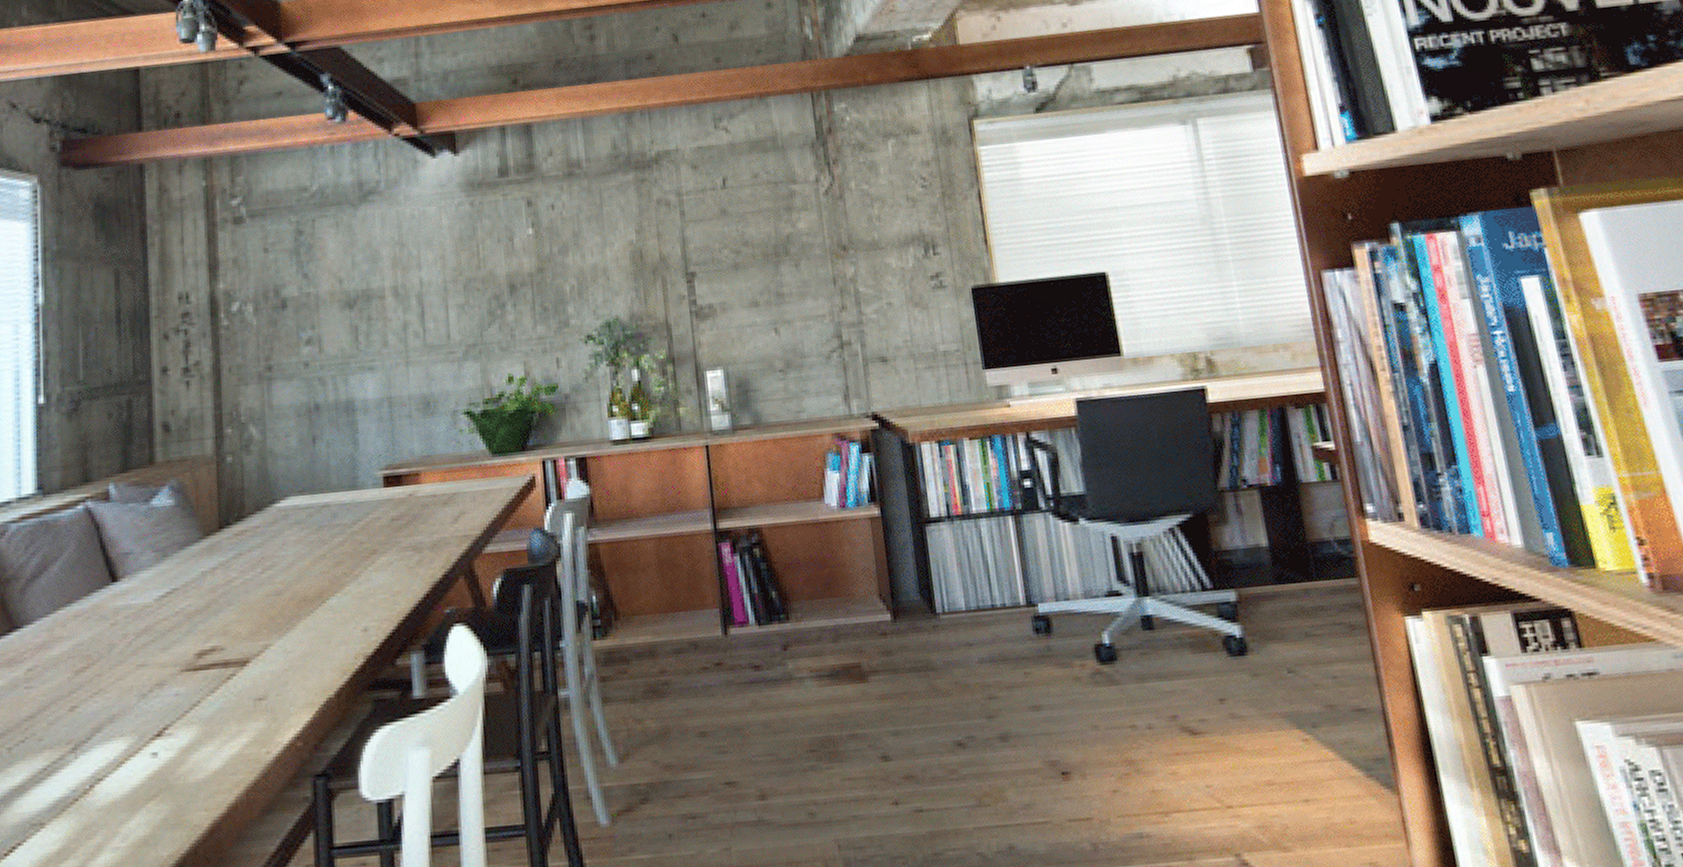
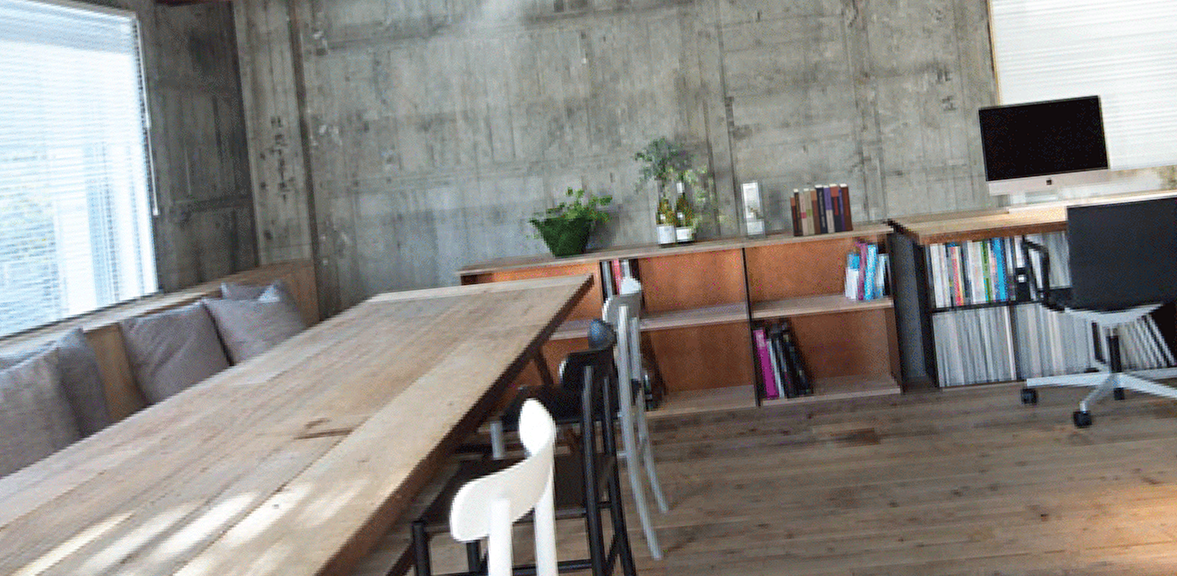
books: none [758,371,833,434] -> present [788,183,854,238]

